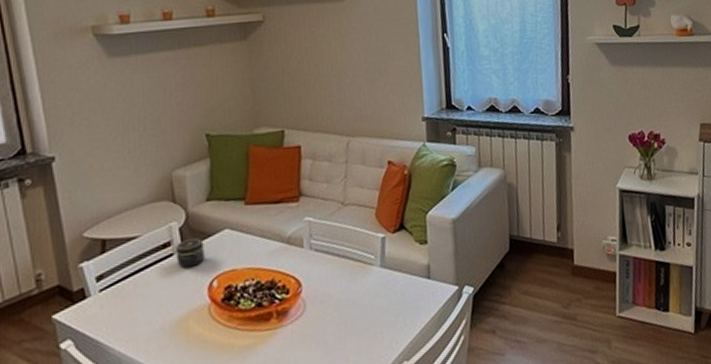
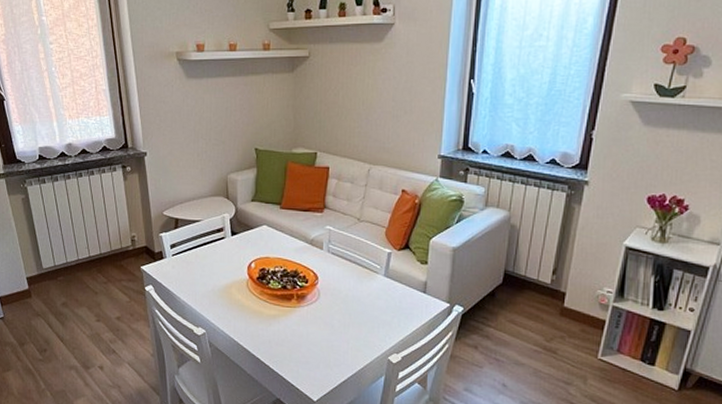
jar: present [176,238,205,268] -> none [226,228,247,250]

